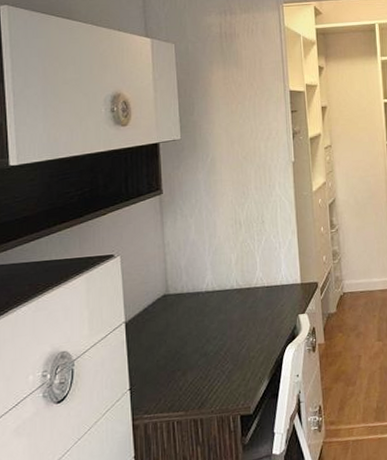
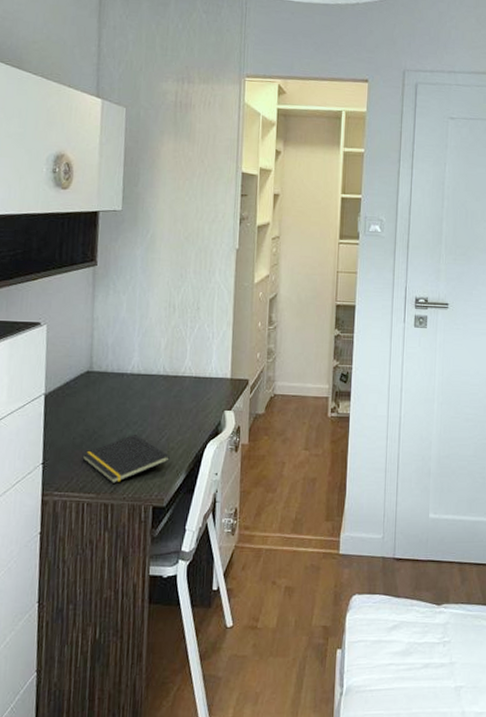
notepad: none [167,348,253,399] -> present [82,434,171,483]

